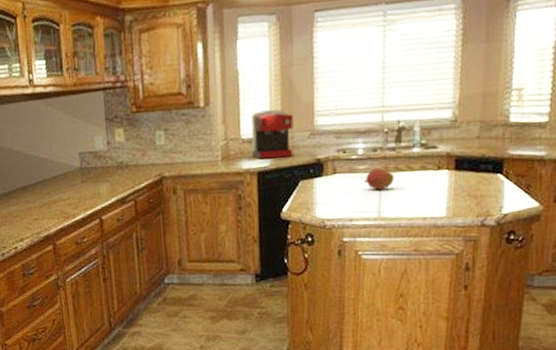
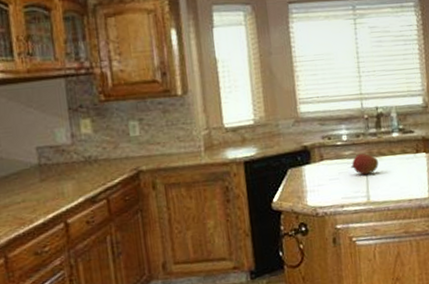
coffee maker: present [251,109,293,159] -> none [233,97,279,149]

